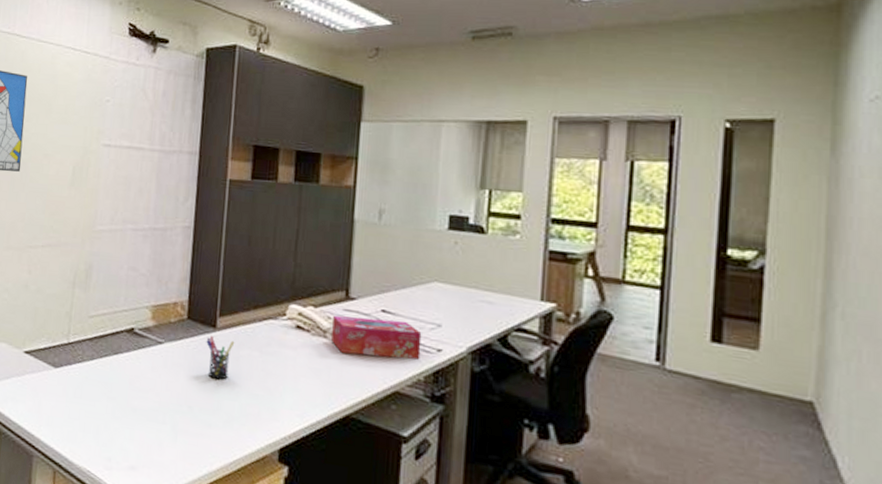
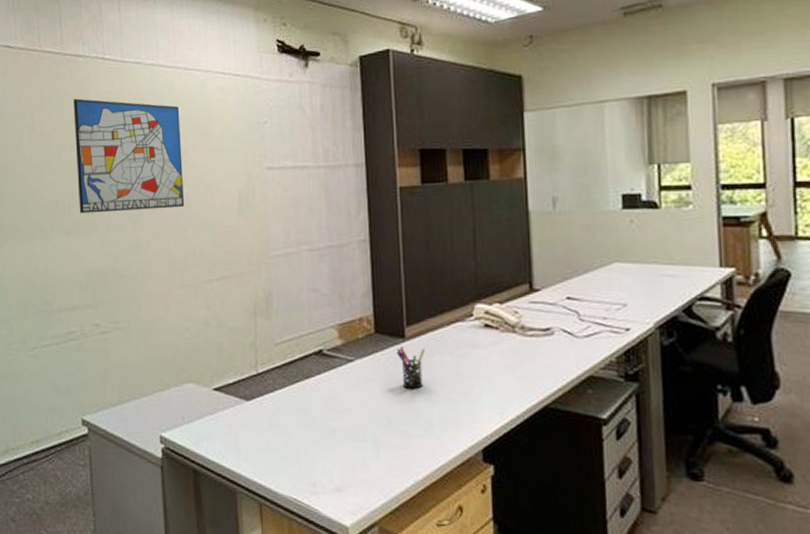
tissue box: present [331,315,422,360] -> none [520,305,610,345]

